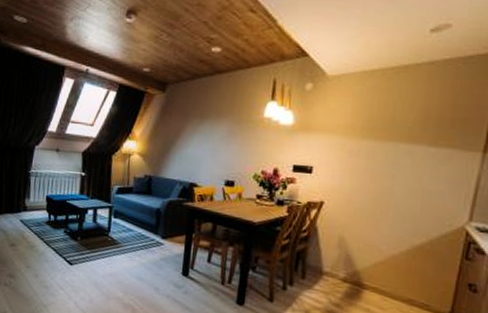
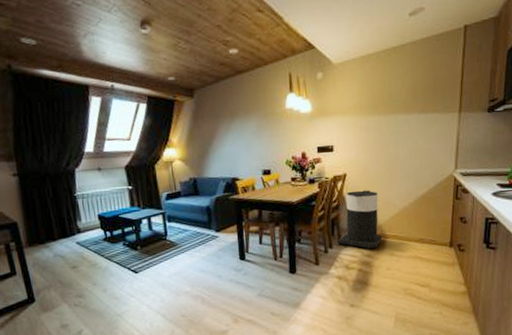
trash can: none [299,223,361,298] -> present [336,190,383,249]

